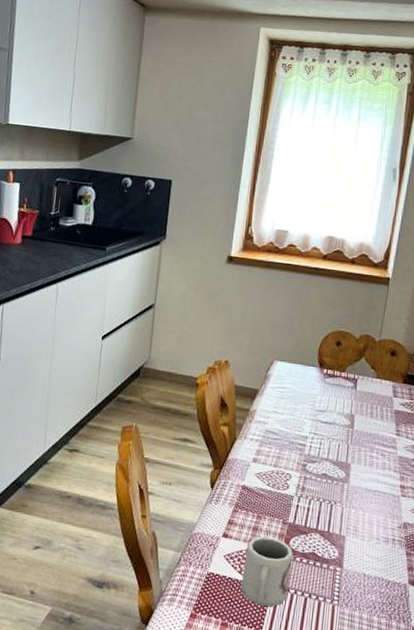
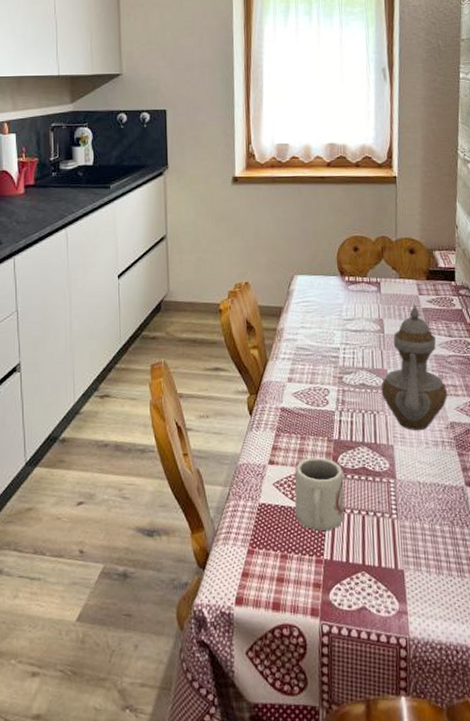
teapot: none [341,405,406,526] -> present [381,304,448,430]

